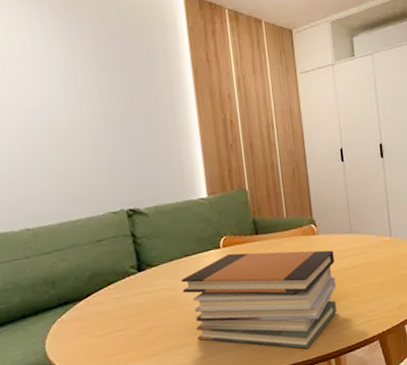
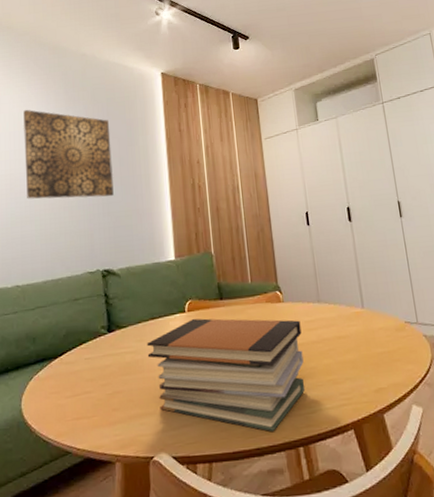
wall art: none [11,26,135,134] -> present [23,109,114,199]

